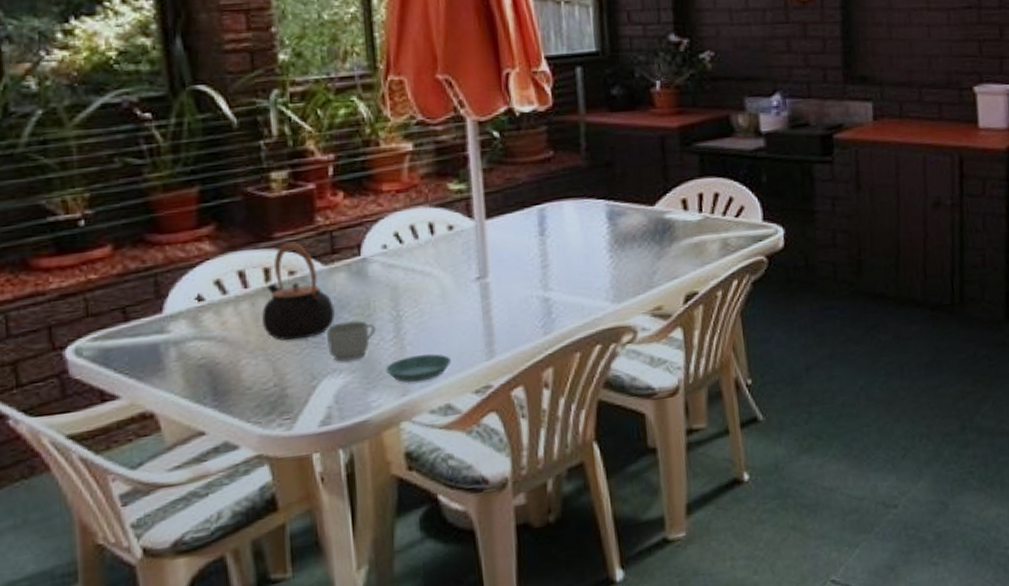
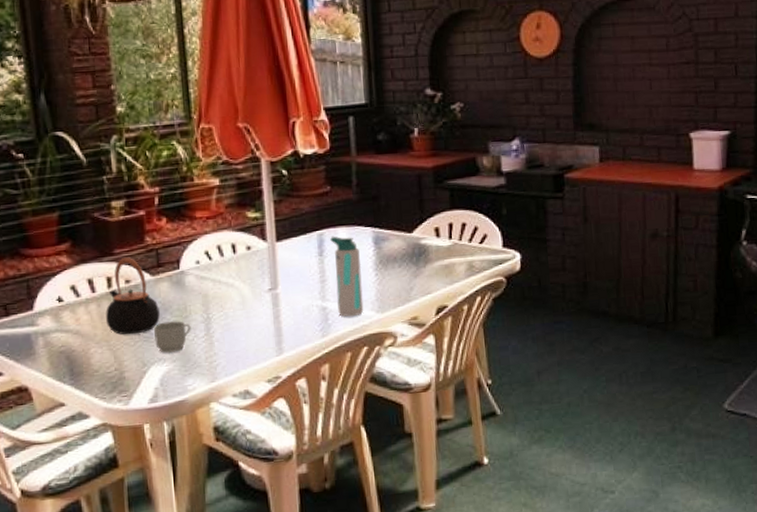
saucer: present [385,353,452,383] -> none [198,349,250,372]
water bottle: none [554,211,596,310] -> present [330,236,364,317]

